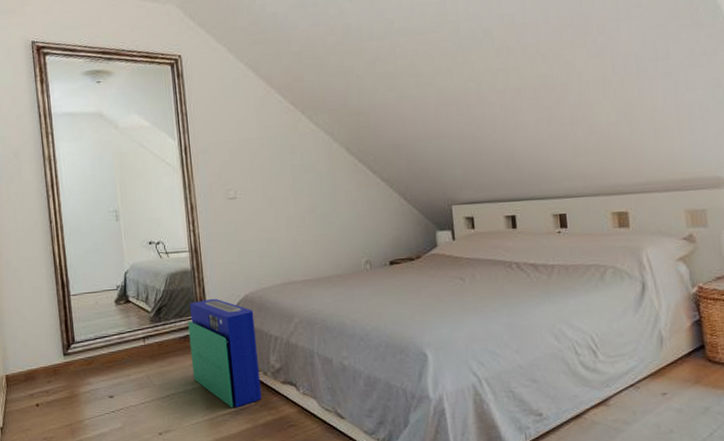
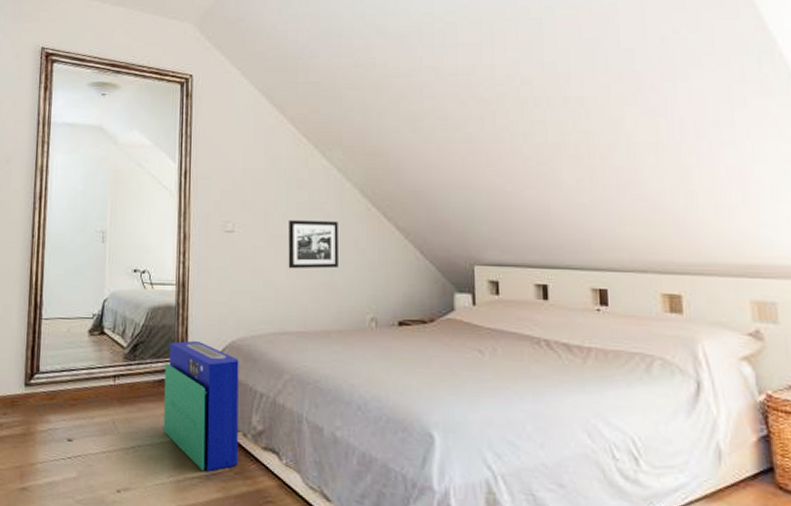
picture frame: none [285,179,333,226] -> present [288,219,338,269]

